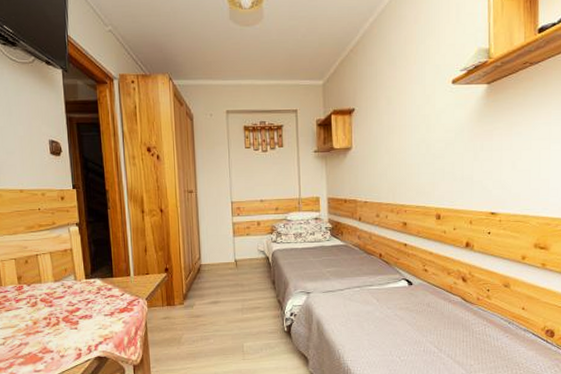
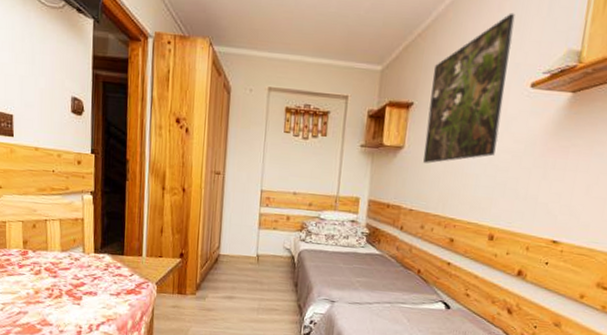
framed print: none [367,23,431,159] -> present [423,12,515,164]

